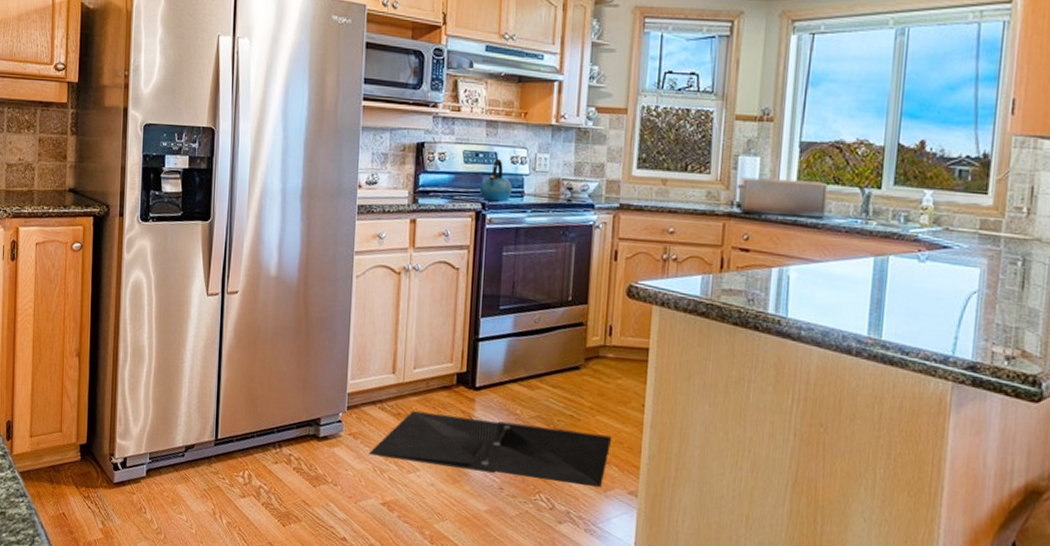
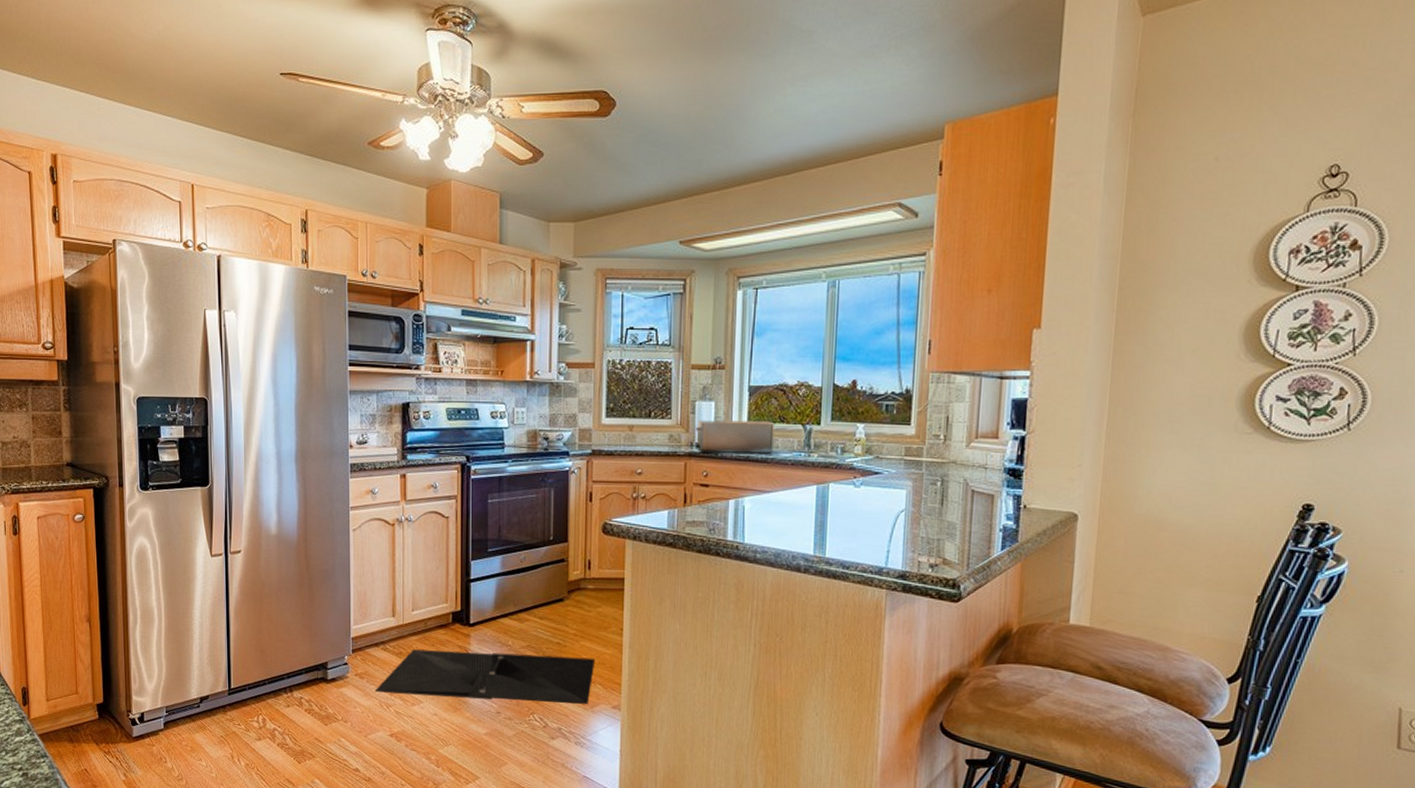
kettle: present [479,159,512,202] -> none [463,415,493,454]

